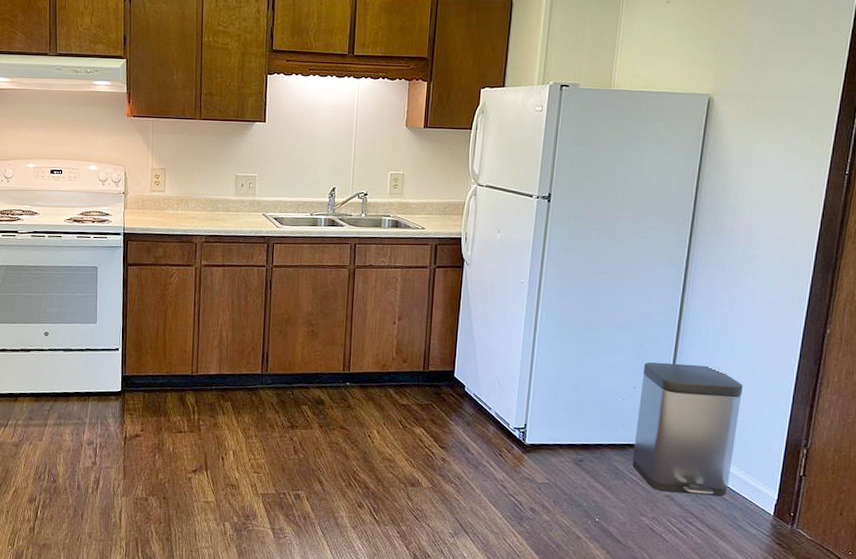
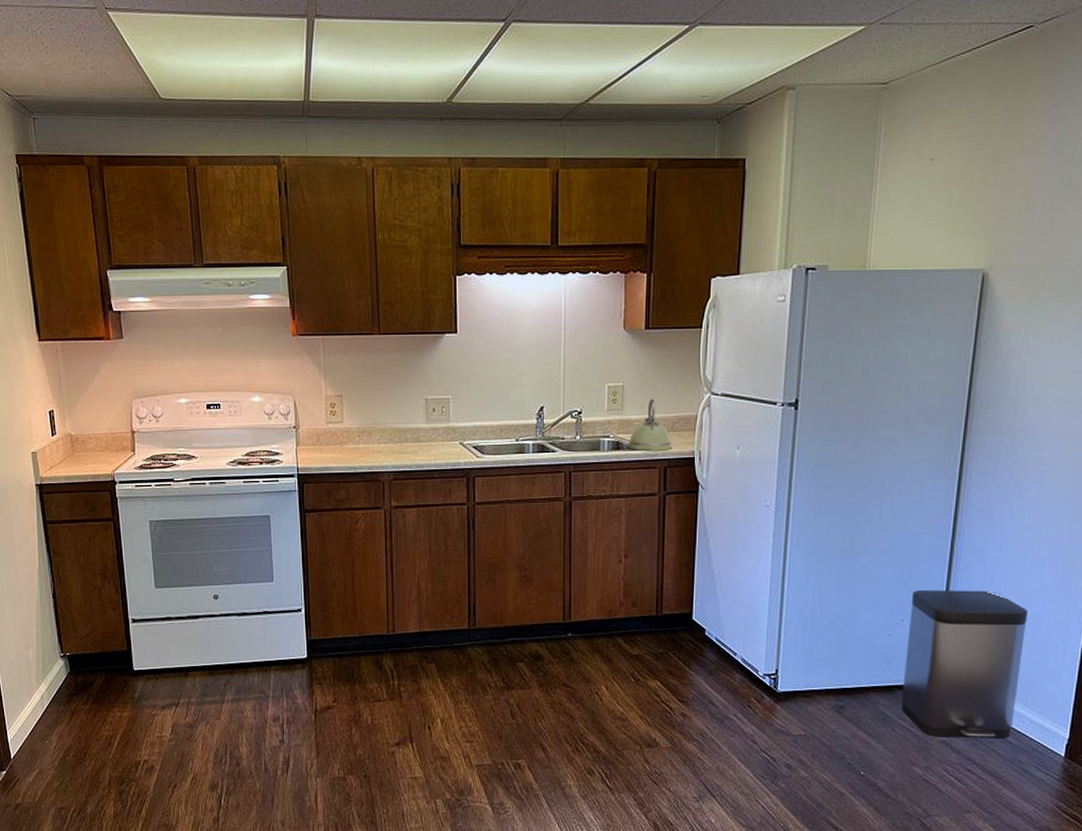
kettle: none [405,186,443,232] -> present [628,398,672,452]

